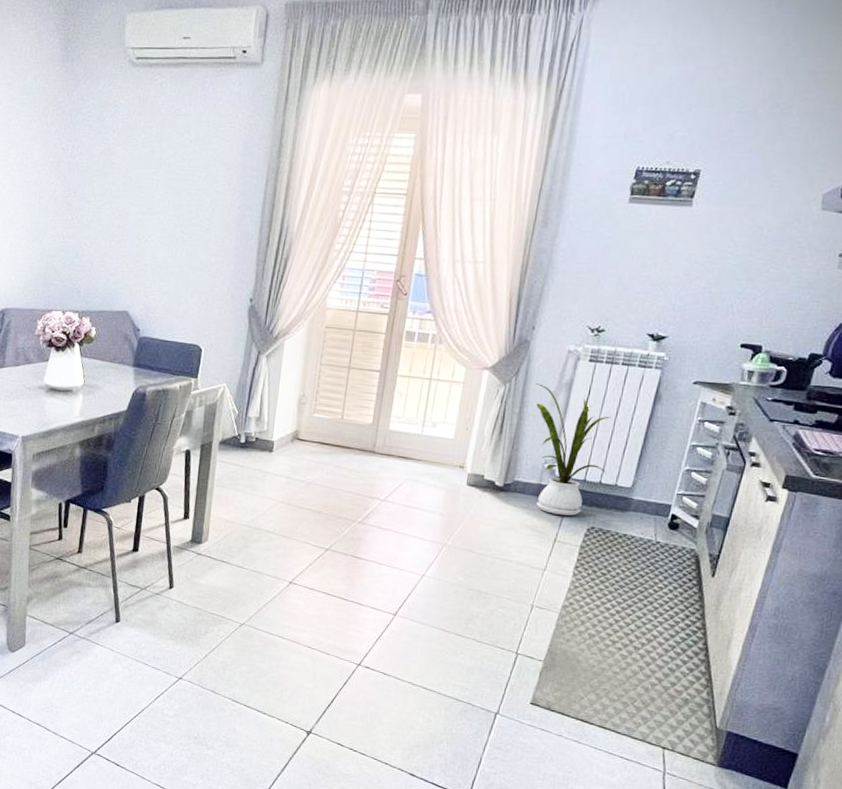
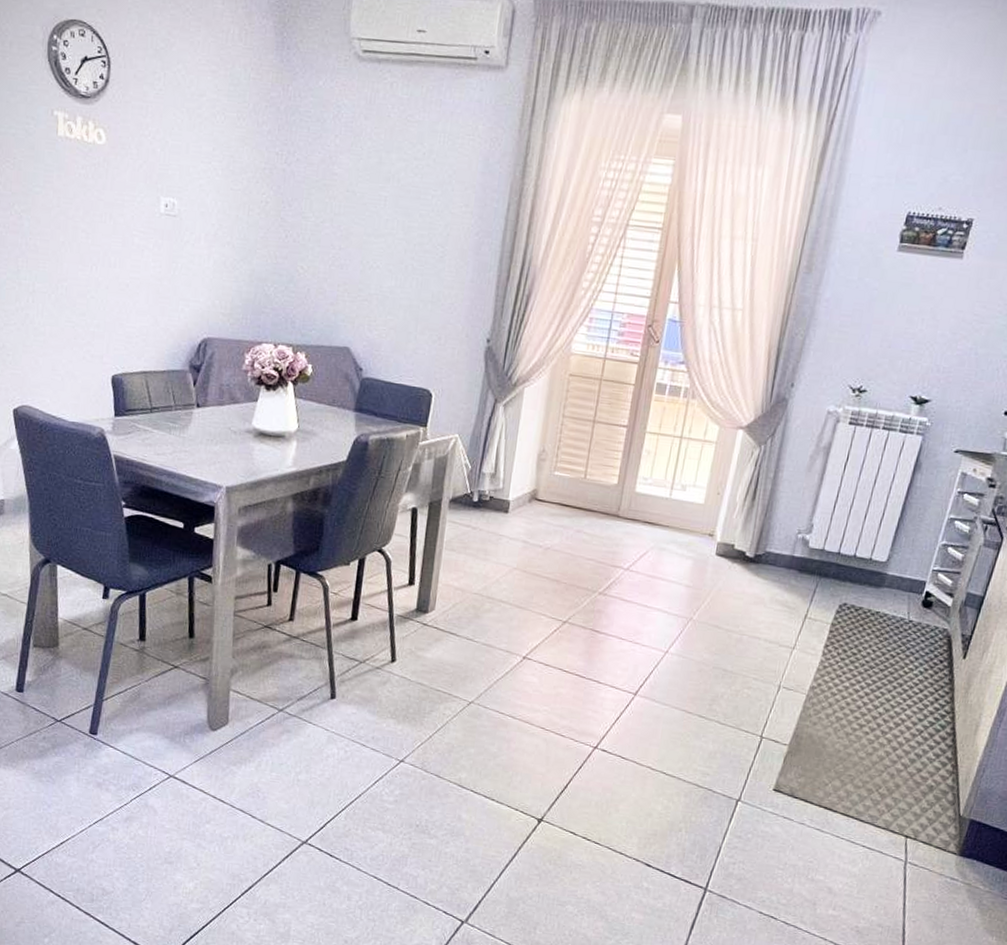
house plant: present [535,383,611,516] -> none [788,446,869,591]

